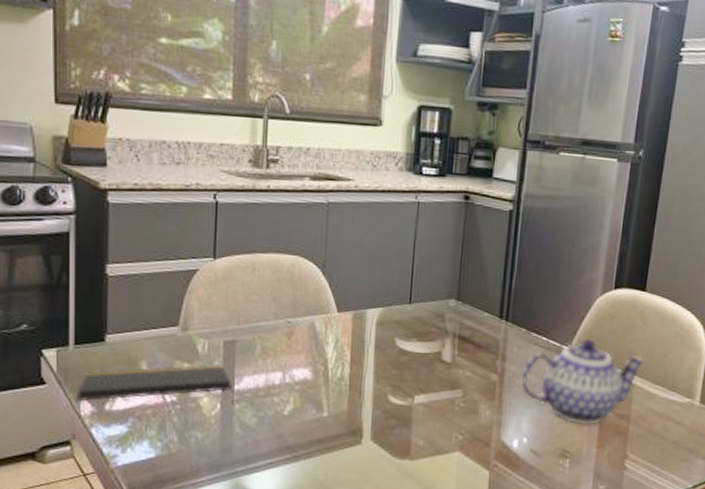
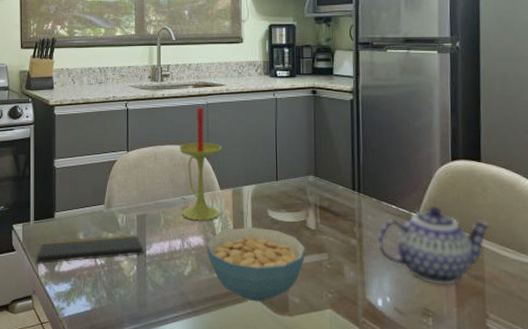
candle: none [285,206,343,350] -> present [178,107,222,221]
cereal bowl: none [314,358,438,445] -> present [206,227,306,302]

